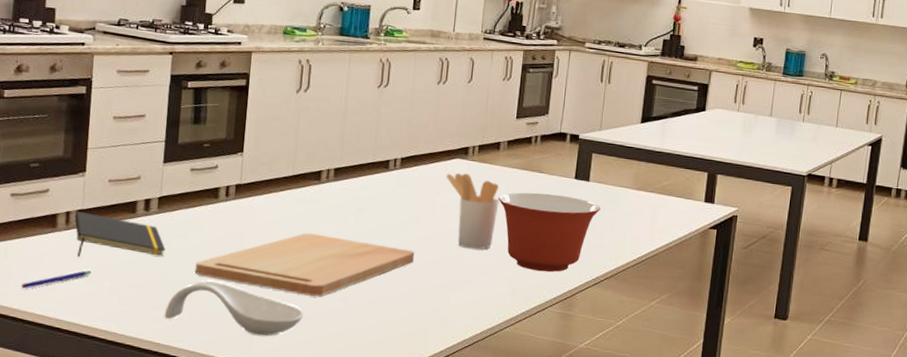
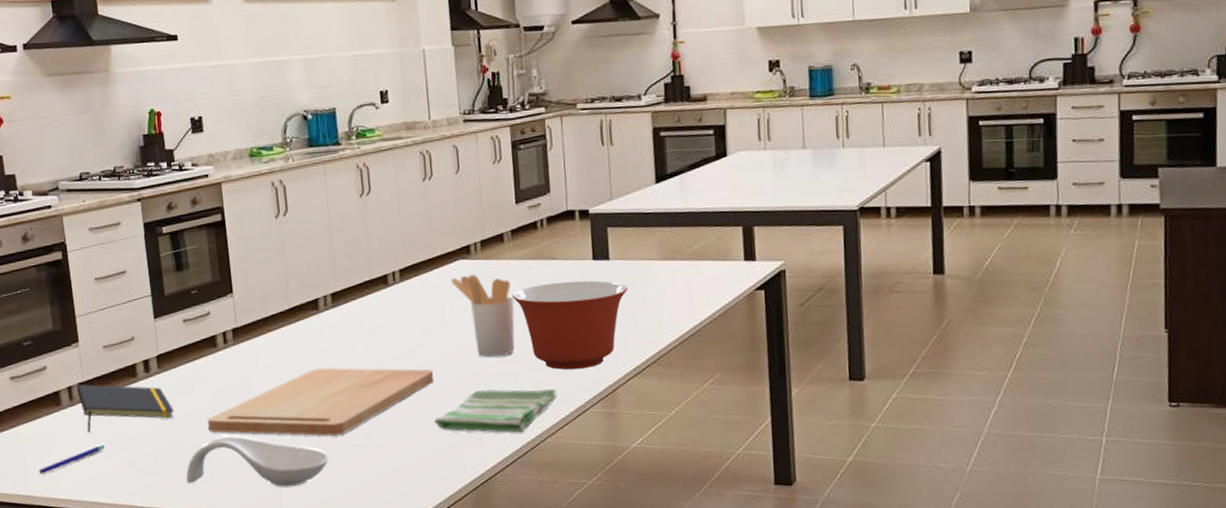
dish towel: none [407,276,522,320] -> present [434,388,558,433]

